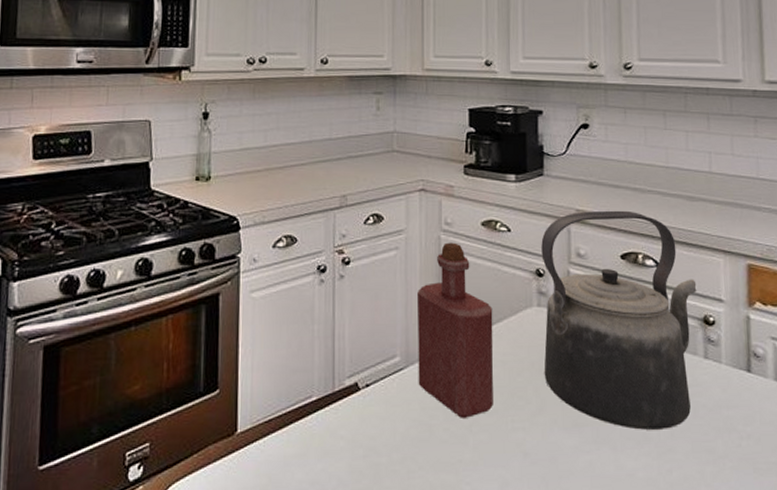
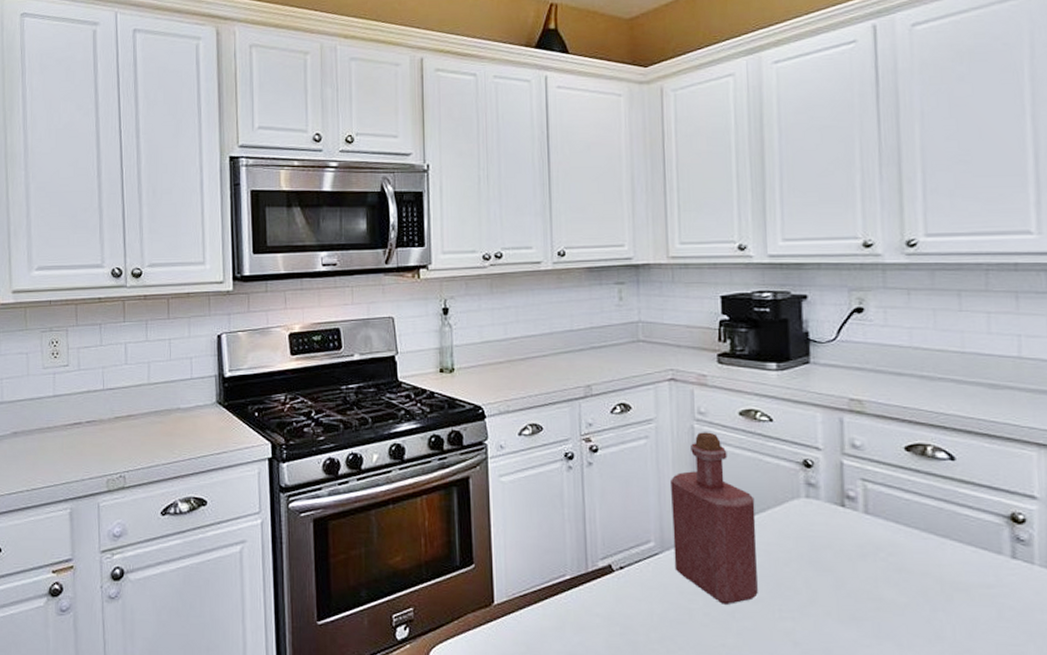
kettle: present [541,210,697,430] -> none [808,399,1002,629]

